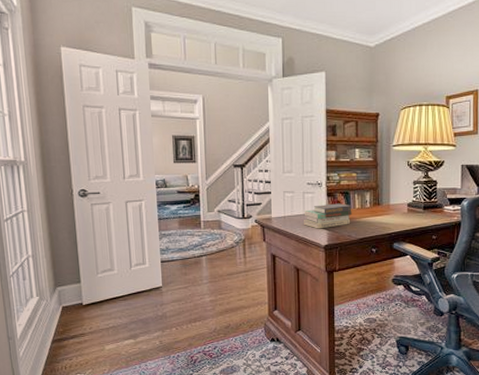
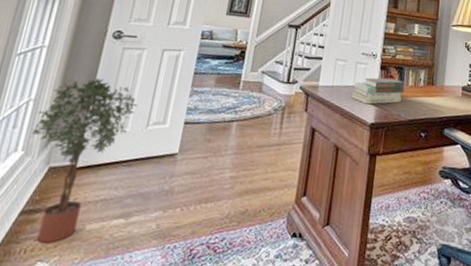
potted tree: none [38,232,118,361] -> present [31,77,138,244]

